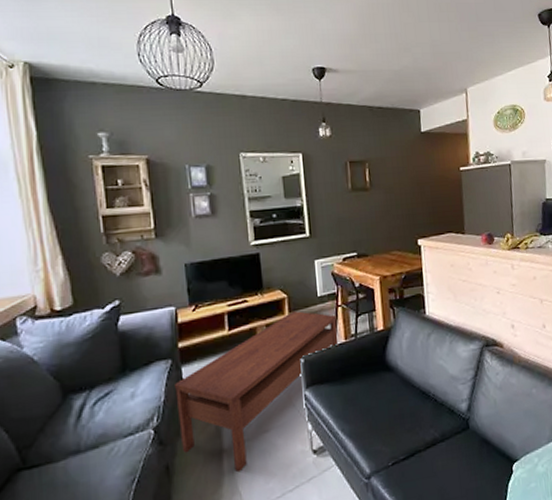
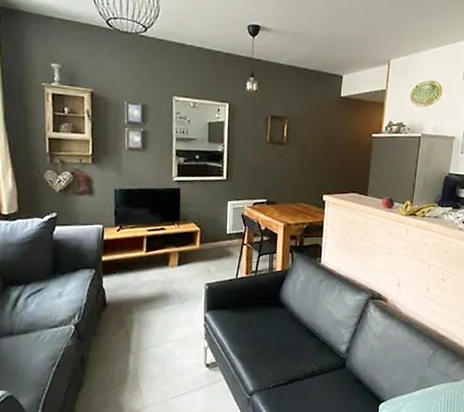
coffee table: present [175,311,339,473] -> none [95,244,241,372]

